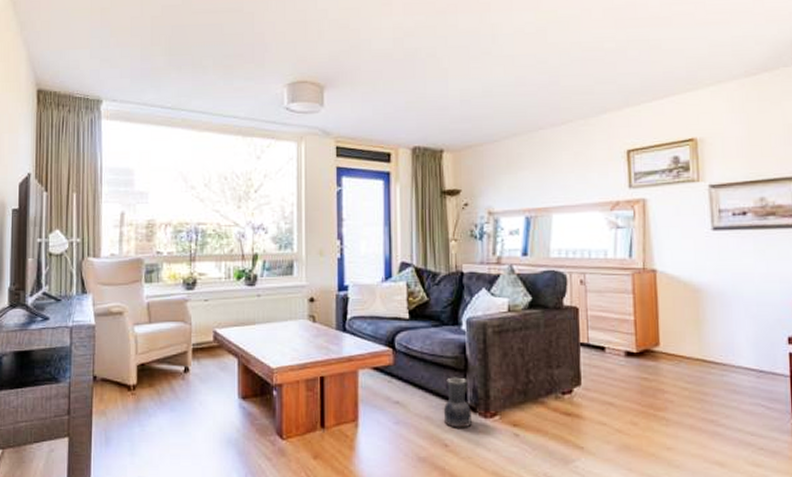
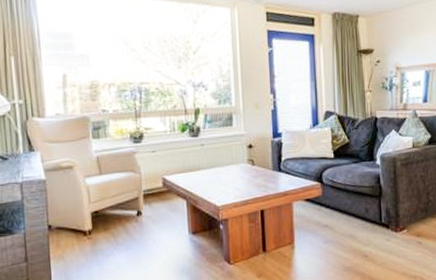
vase: present [443,377,472,428] -> none [363,202,386,242]

